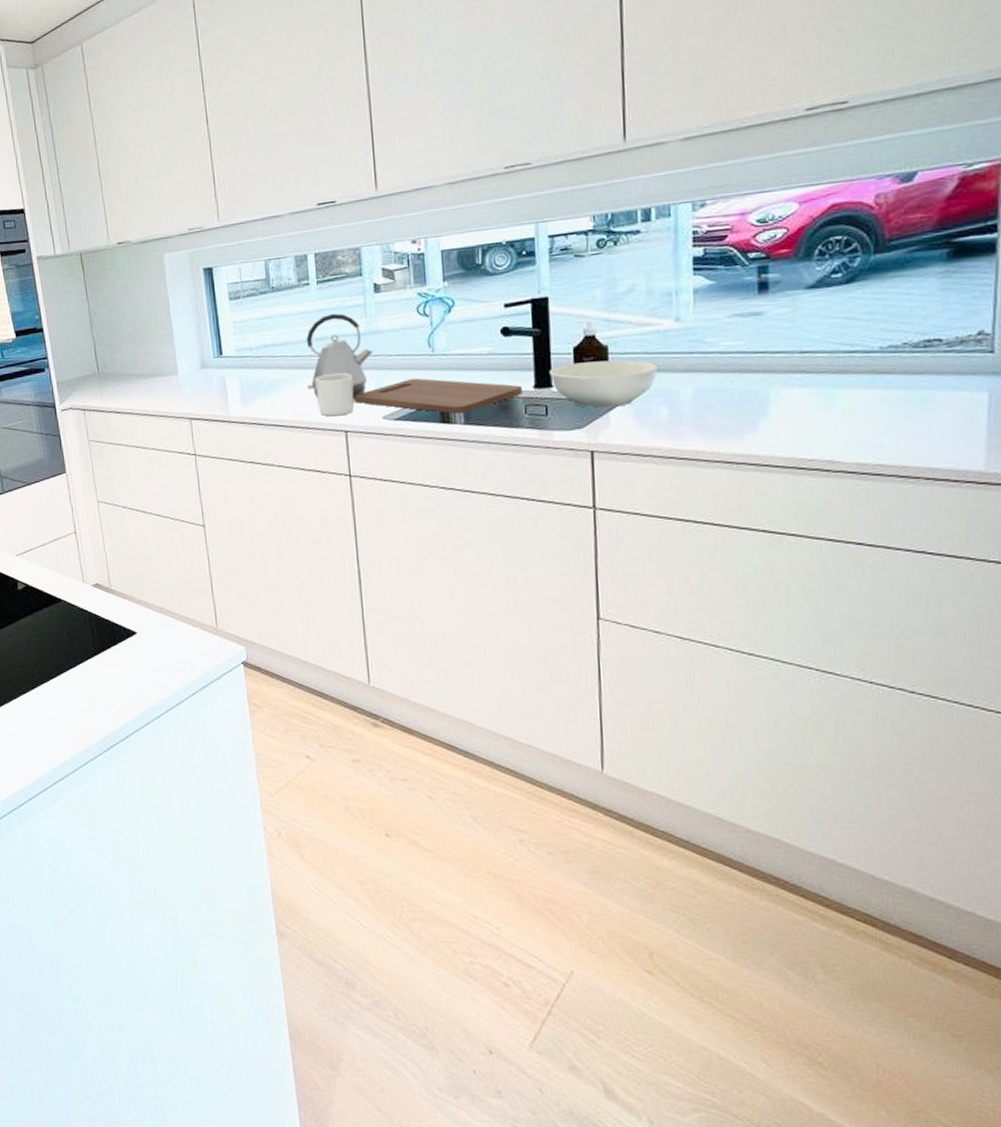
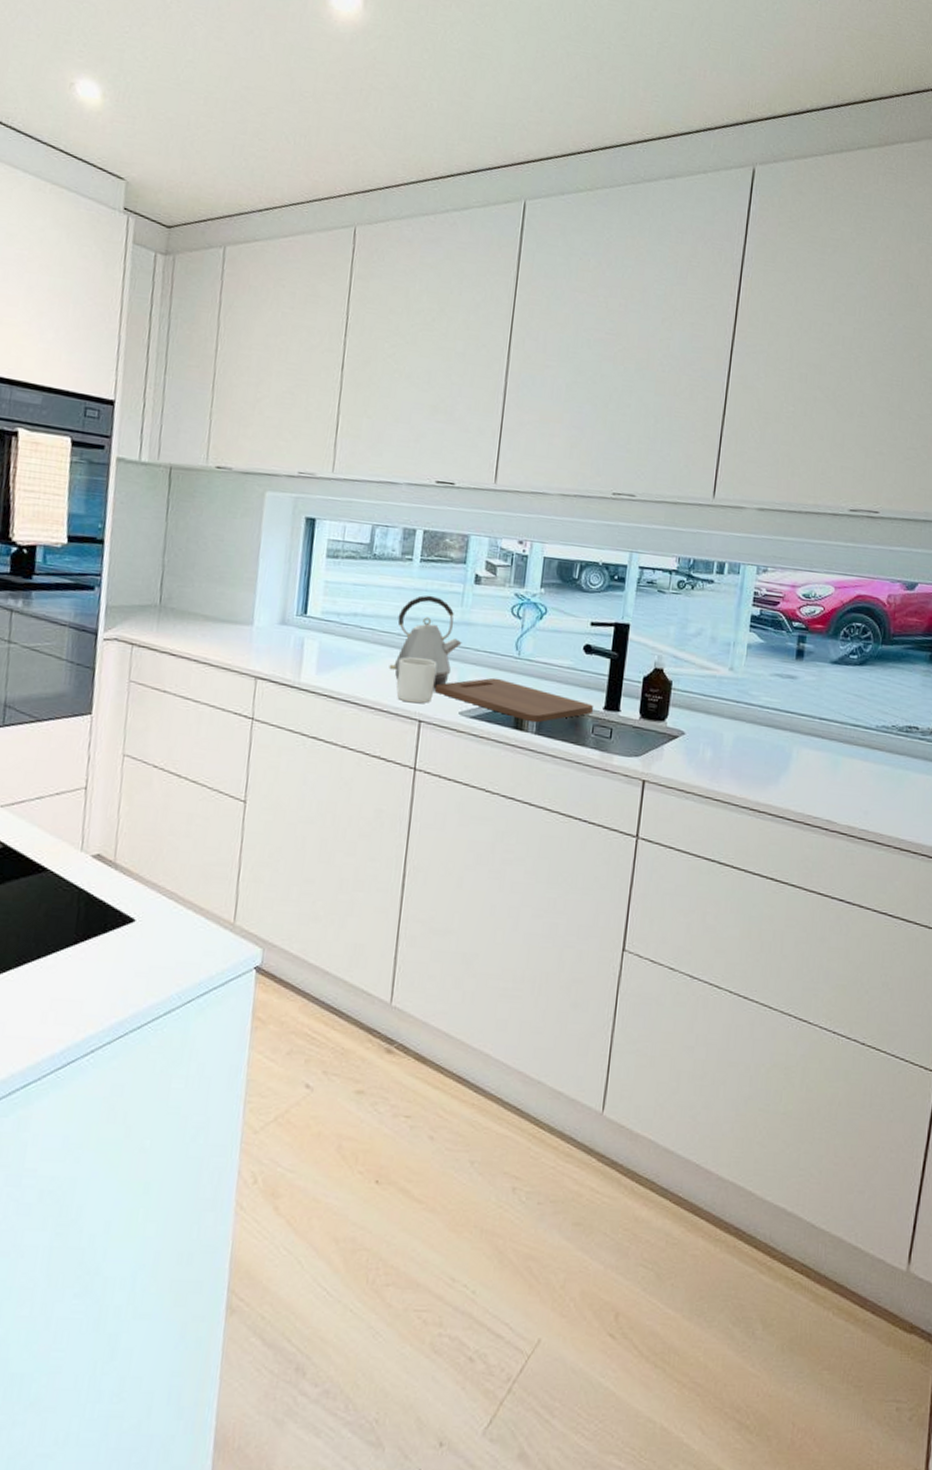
bowl: present [550,360,659,408] -> none [619,691,711,741]

